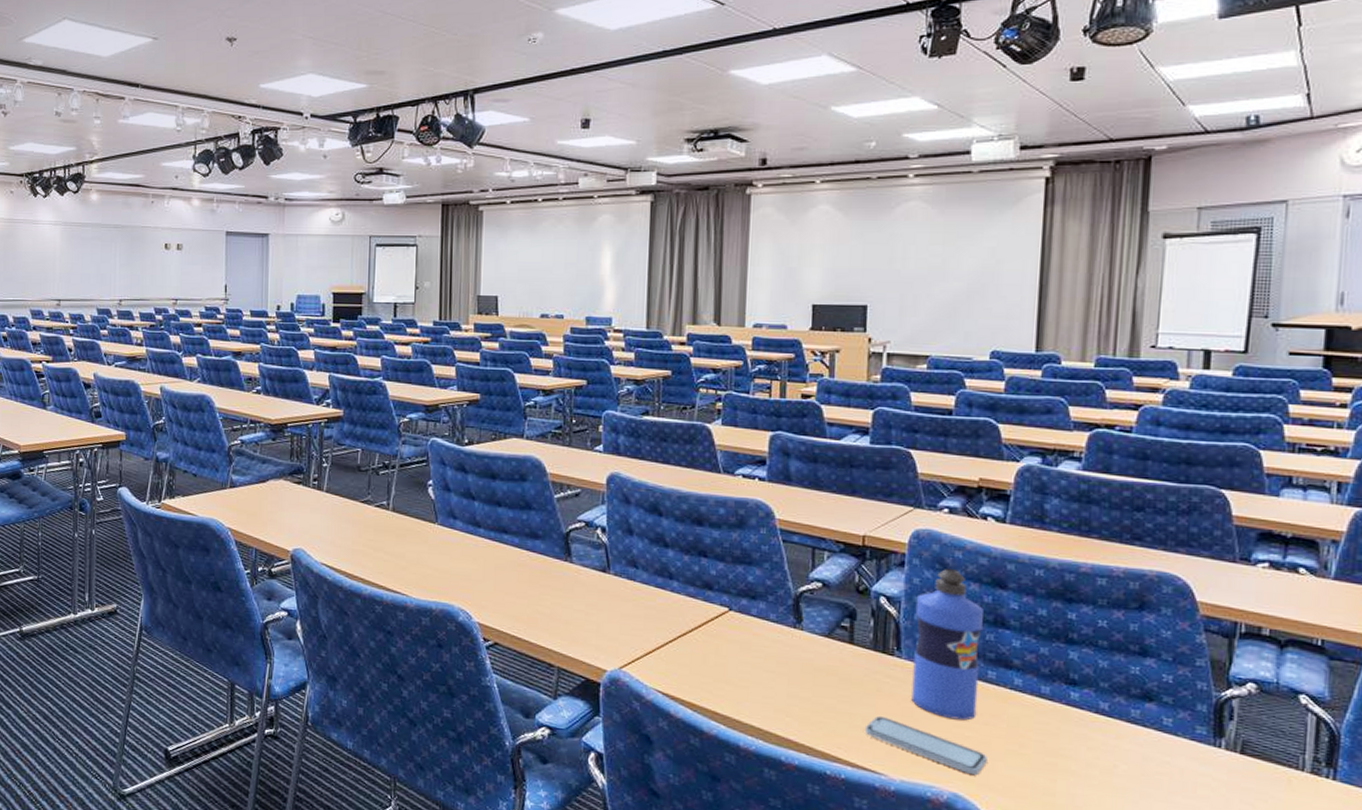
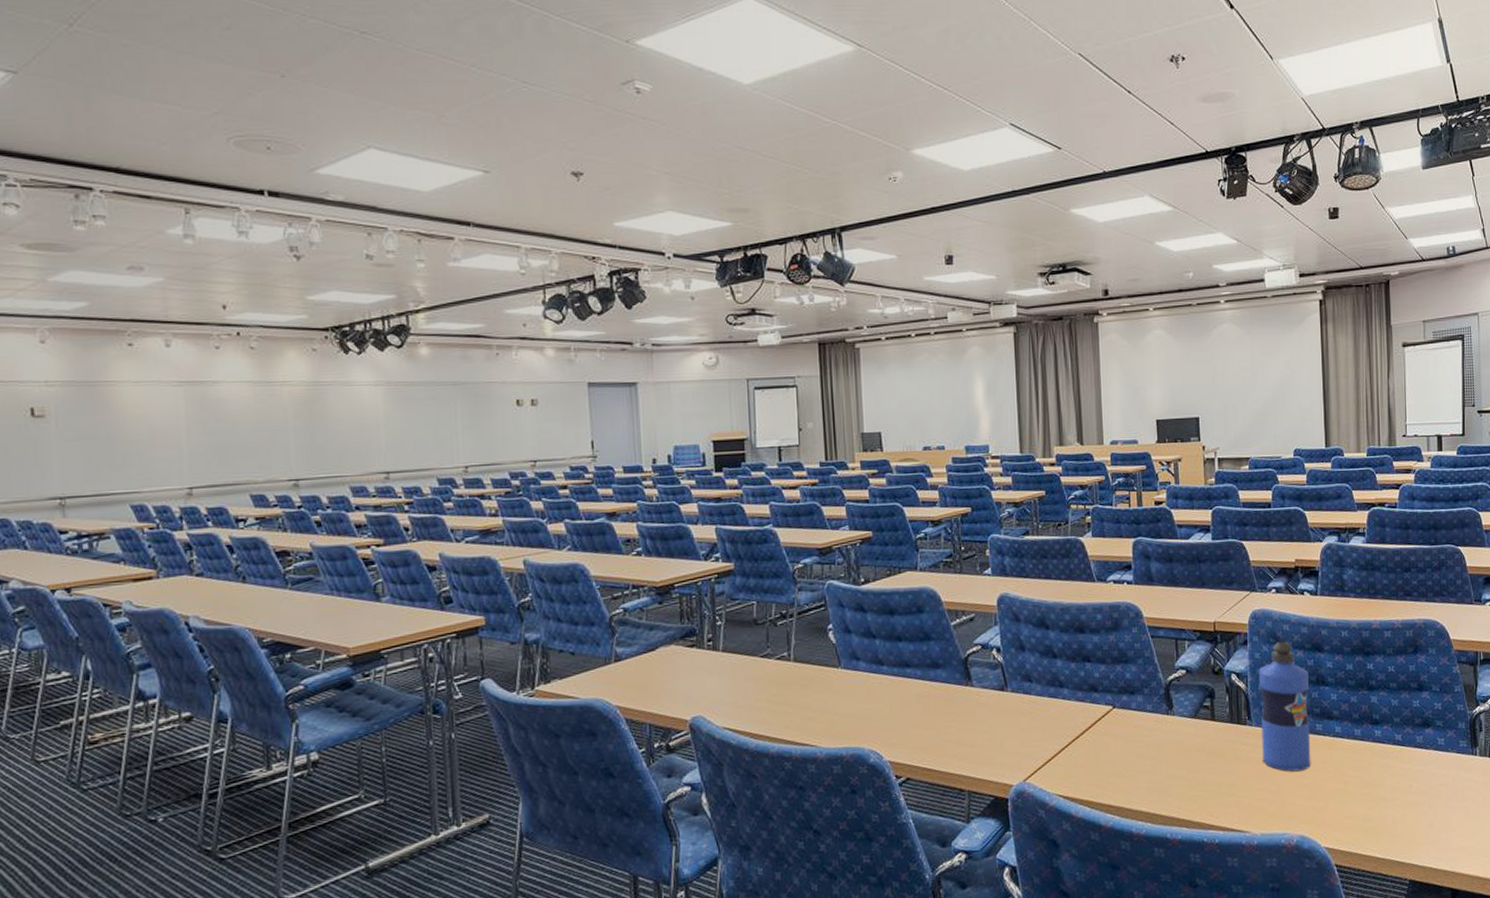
smartphone: present [864,715,987,774] -> none [1230,780,1322,816]

